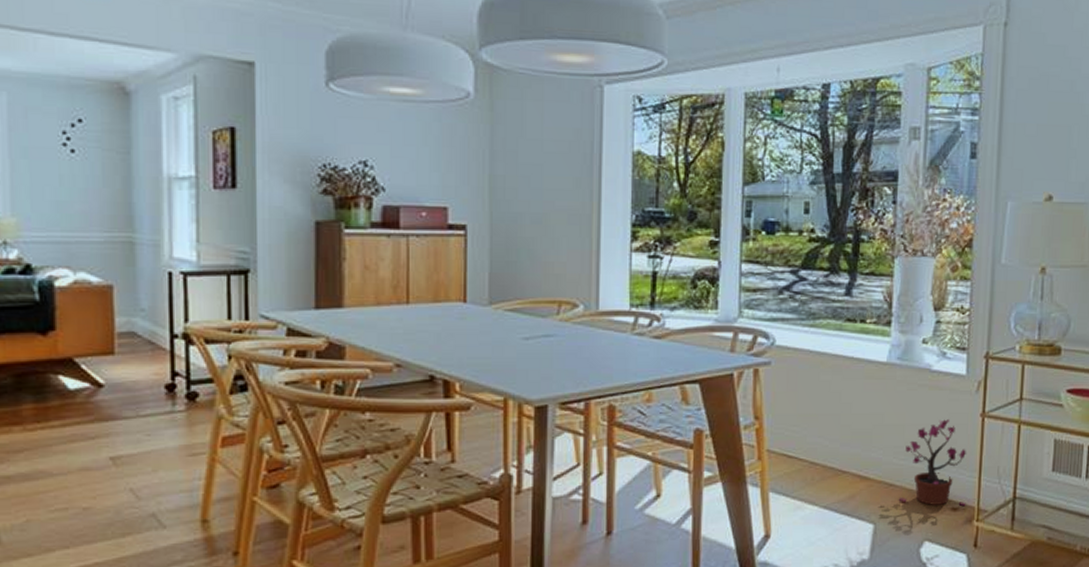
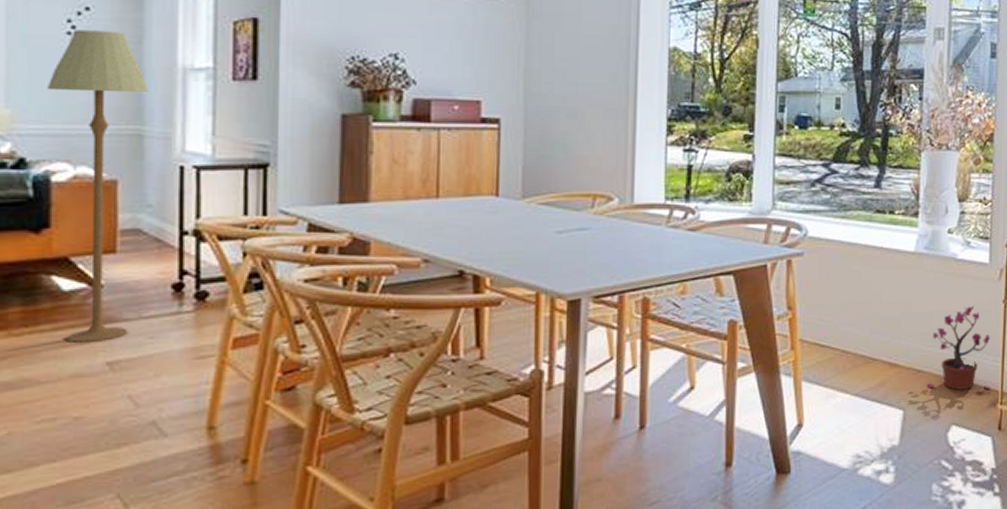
floor lamp: none [47,141,138,440] -> present [46,29,149,344]

